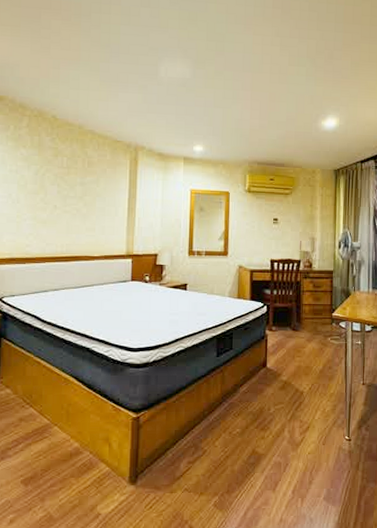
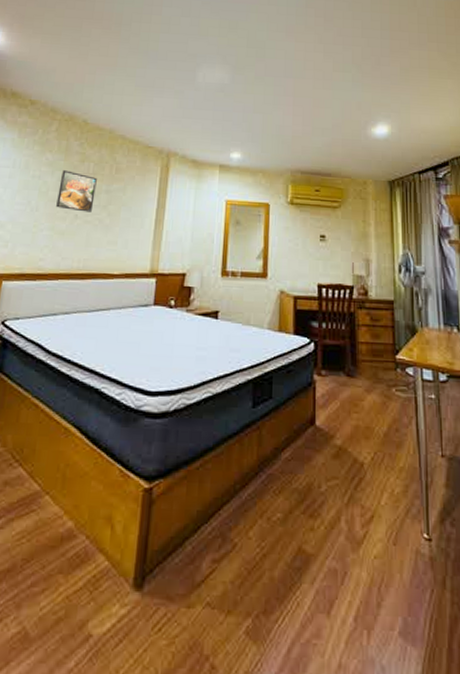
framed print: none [36,164,71,203] -> present [56,170,97,212]

